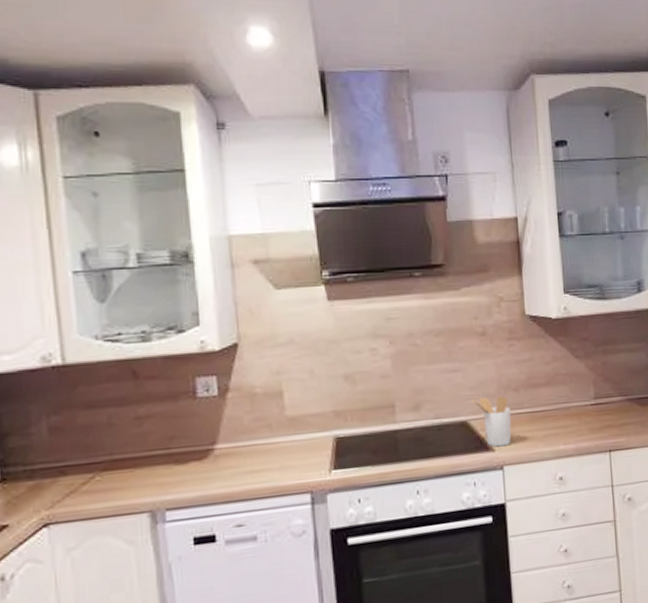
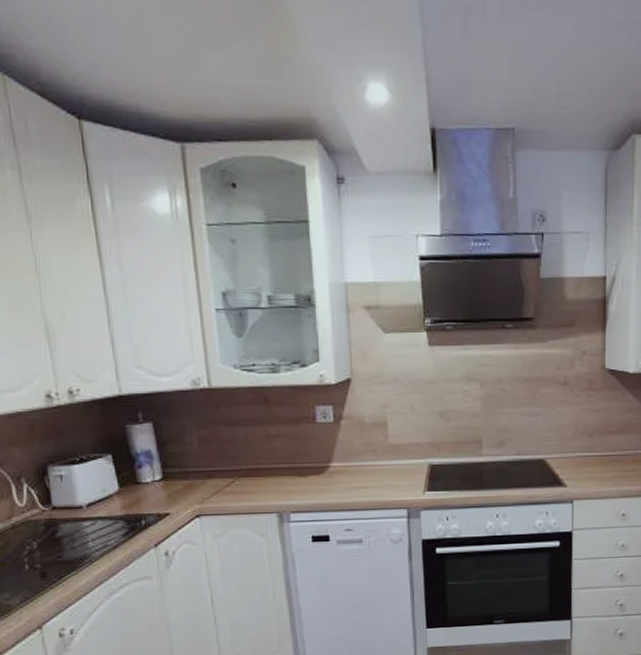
utensil holder: present [470,396,512,447] -> none [549,439,584,484]

